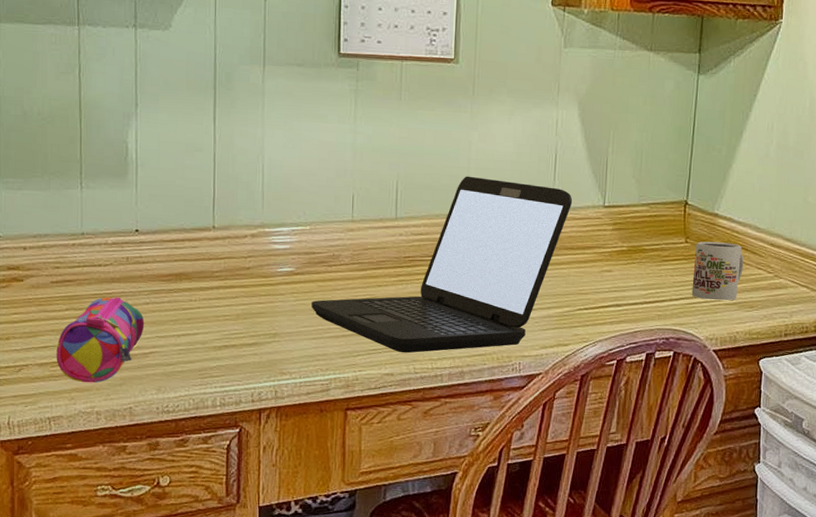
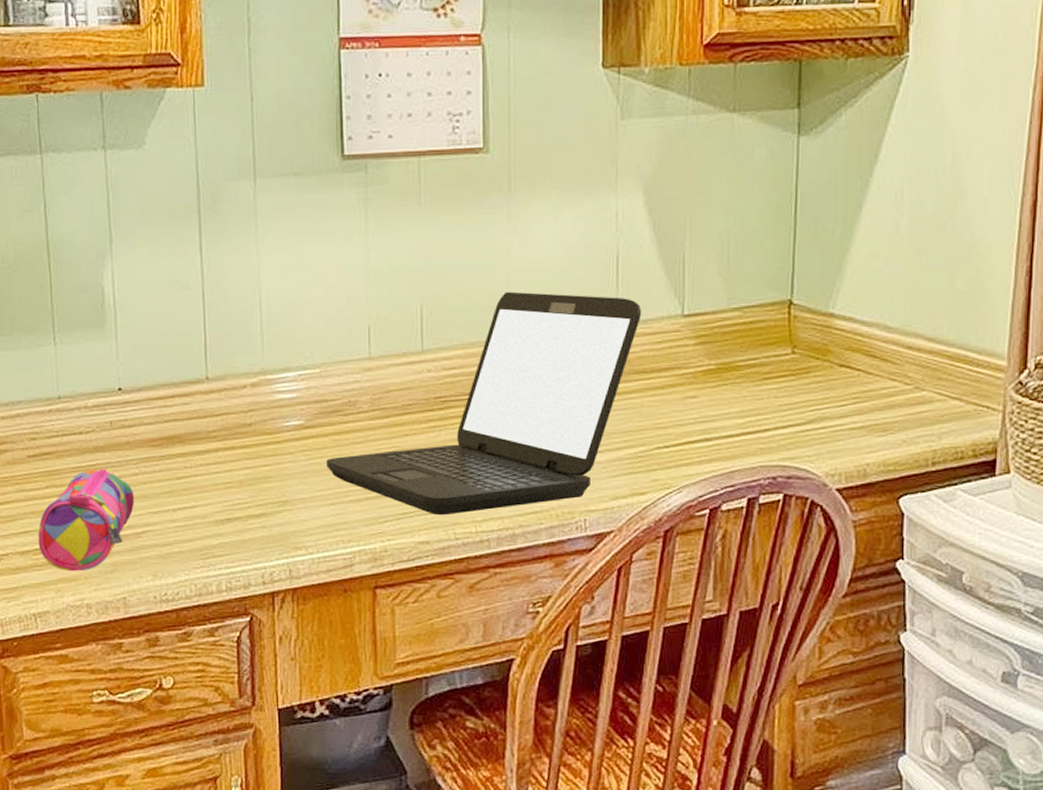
mug: present [691,241,744,301] -> none [803,349,872,425]

